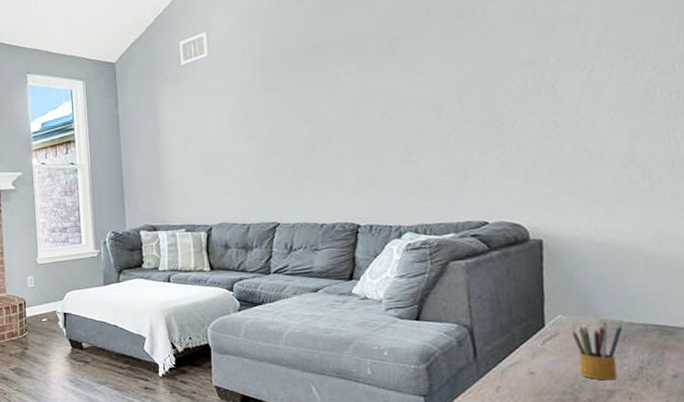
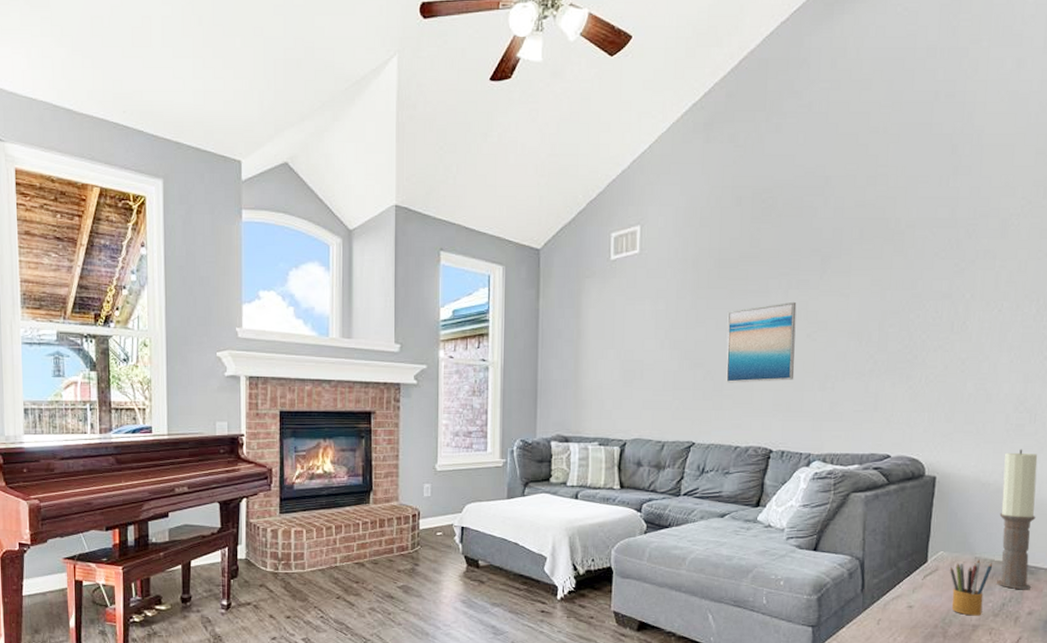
wall art: none [299,84,375,166] -> present [726,301,797,383]
candle: none [619,206,673,352] -> present [997,449,1038,590]

